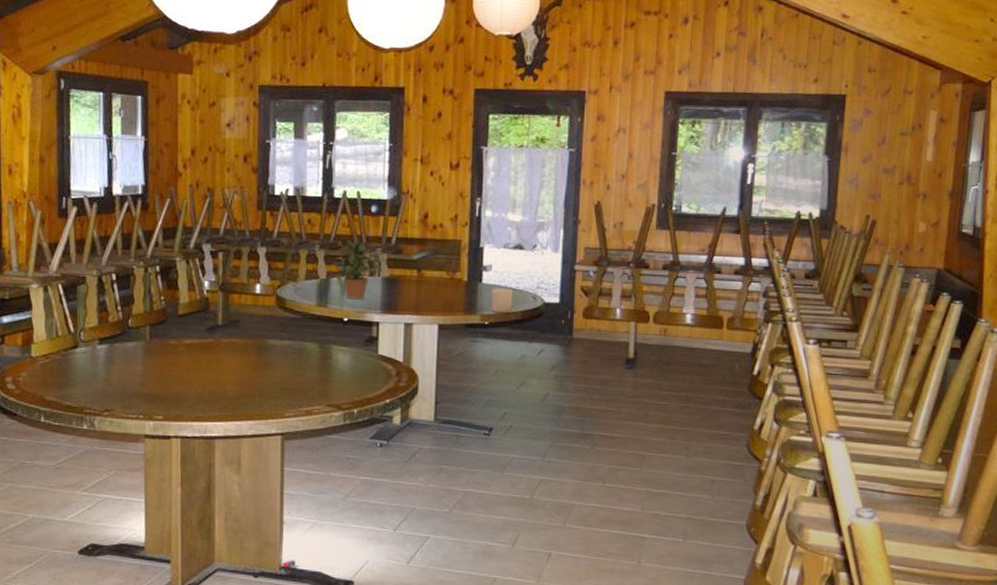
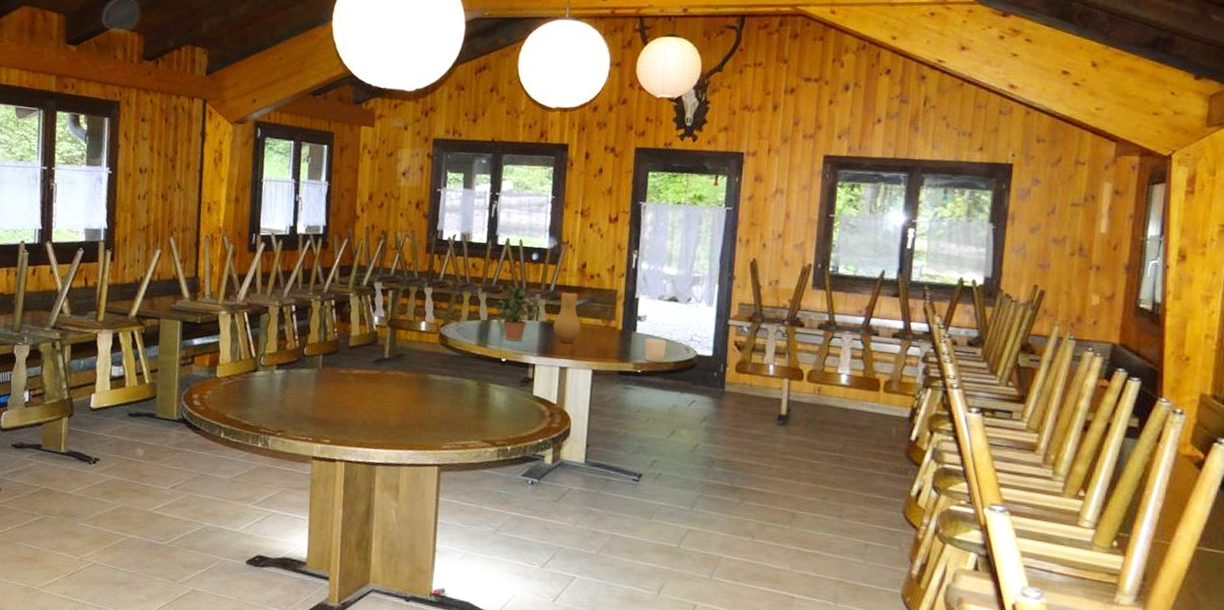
vase: none [396,244,426,298] -> present [553,292,582,343]

